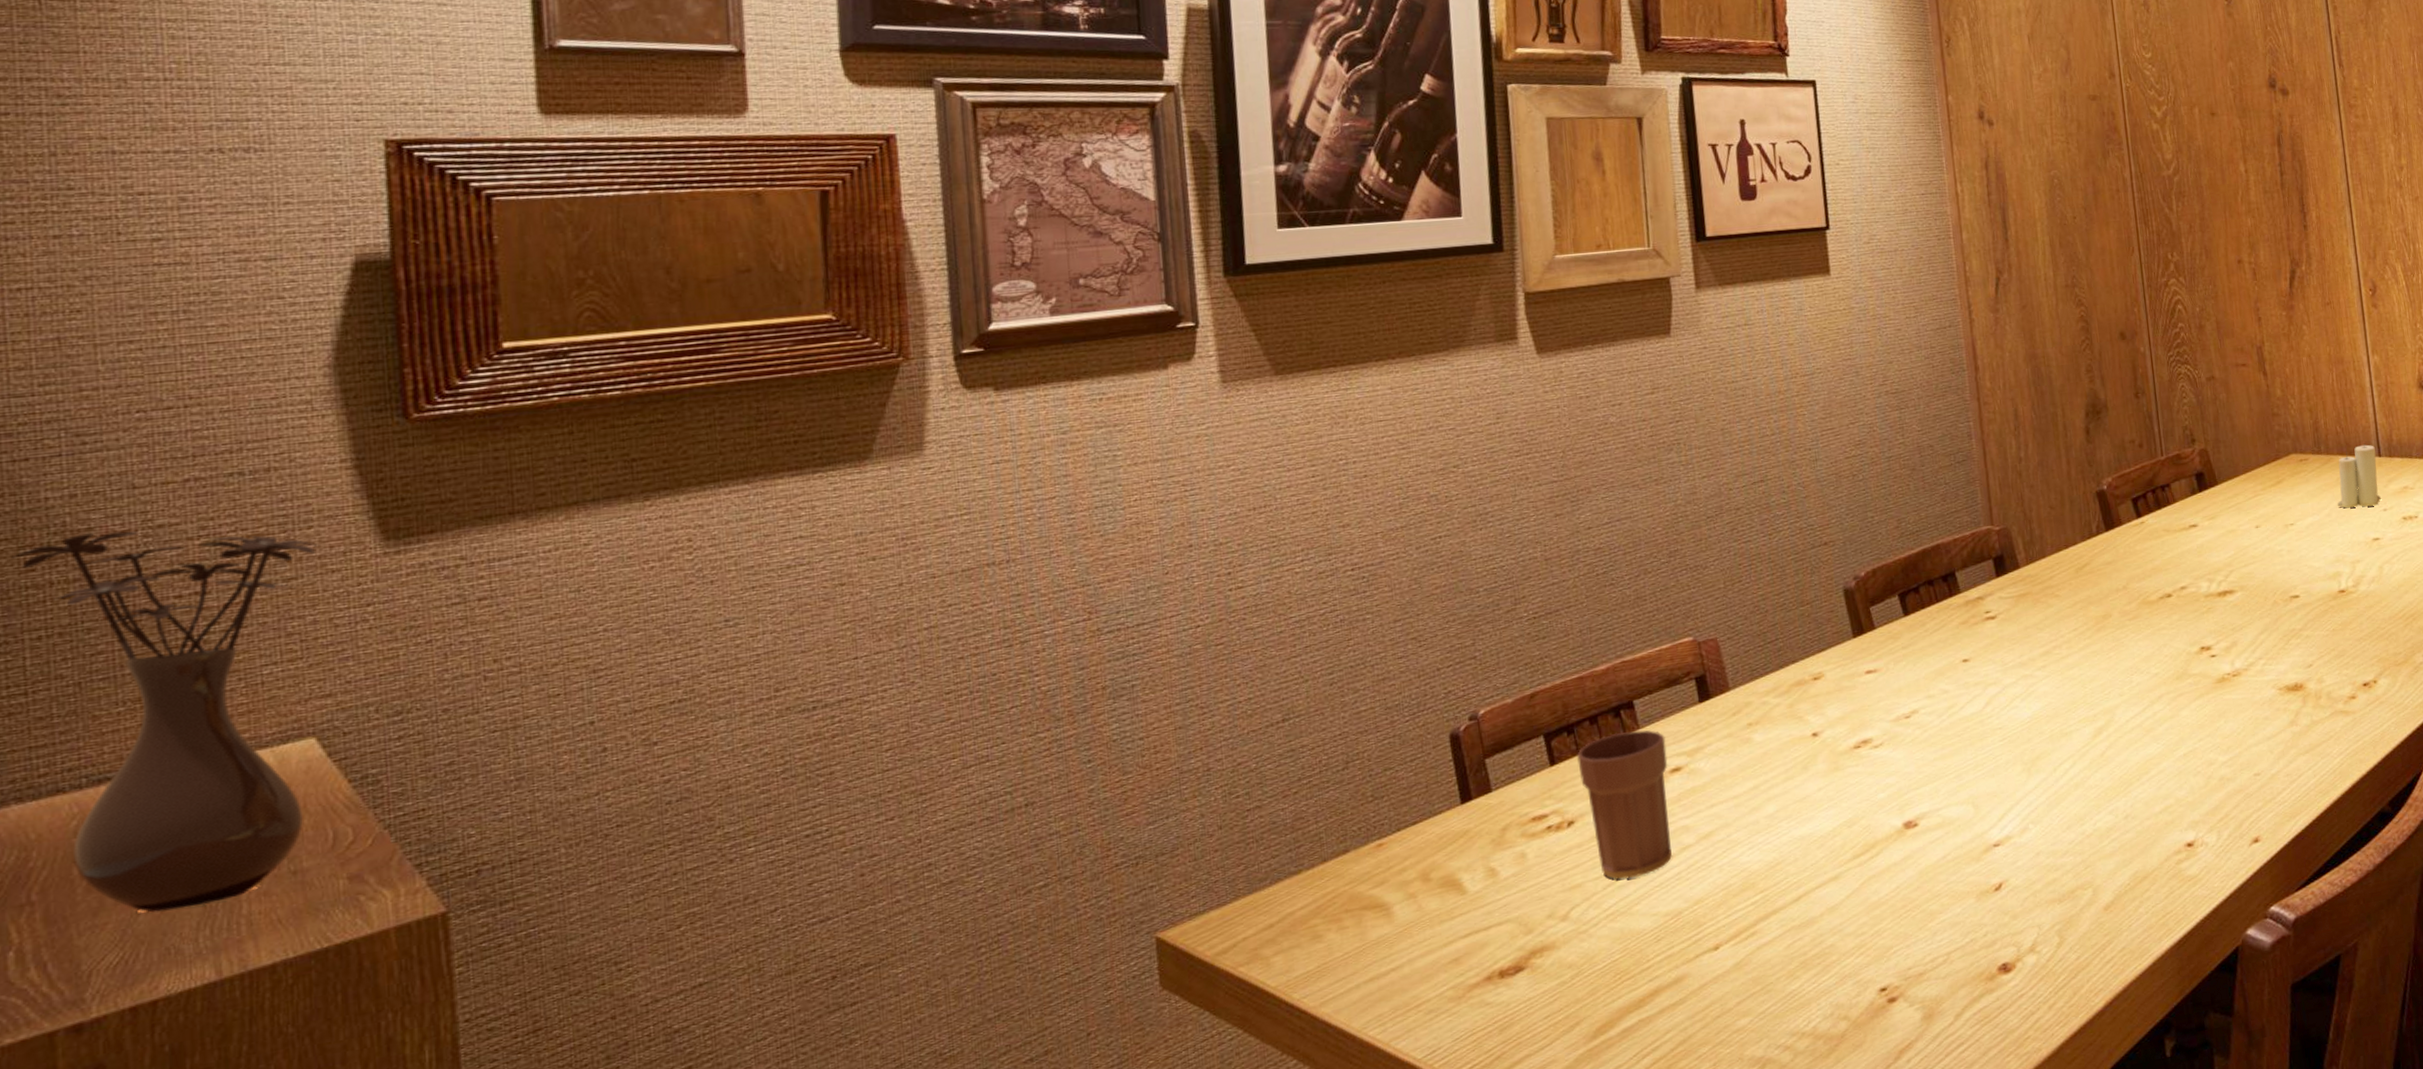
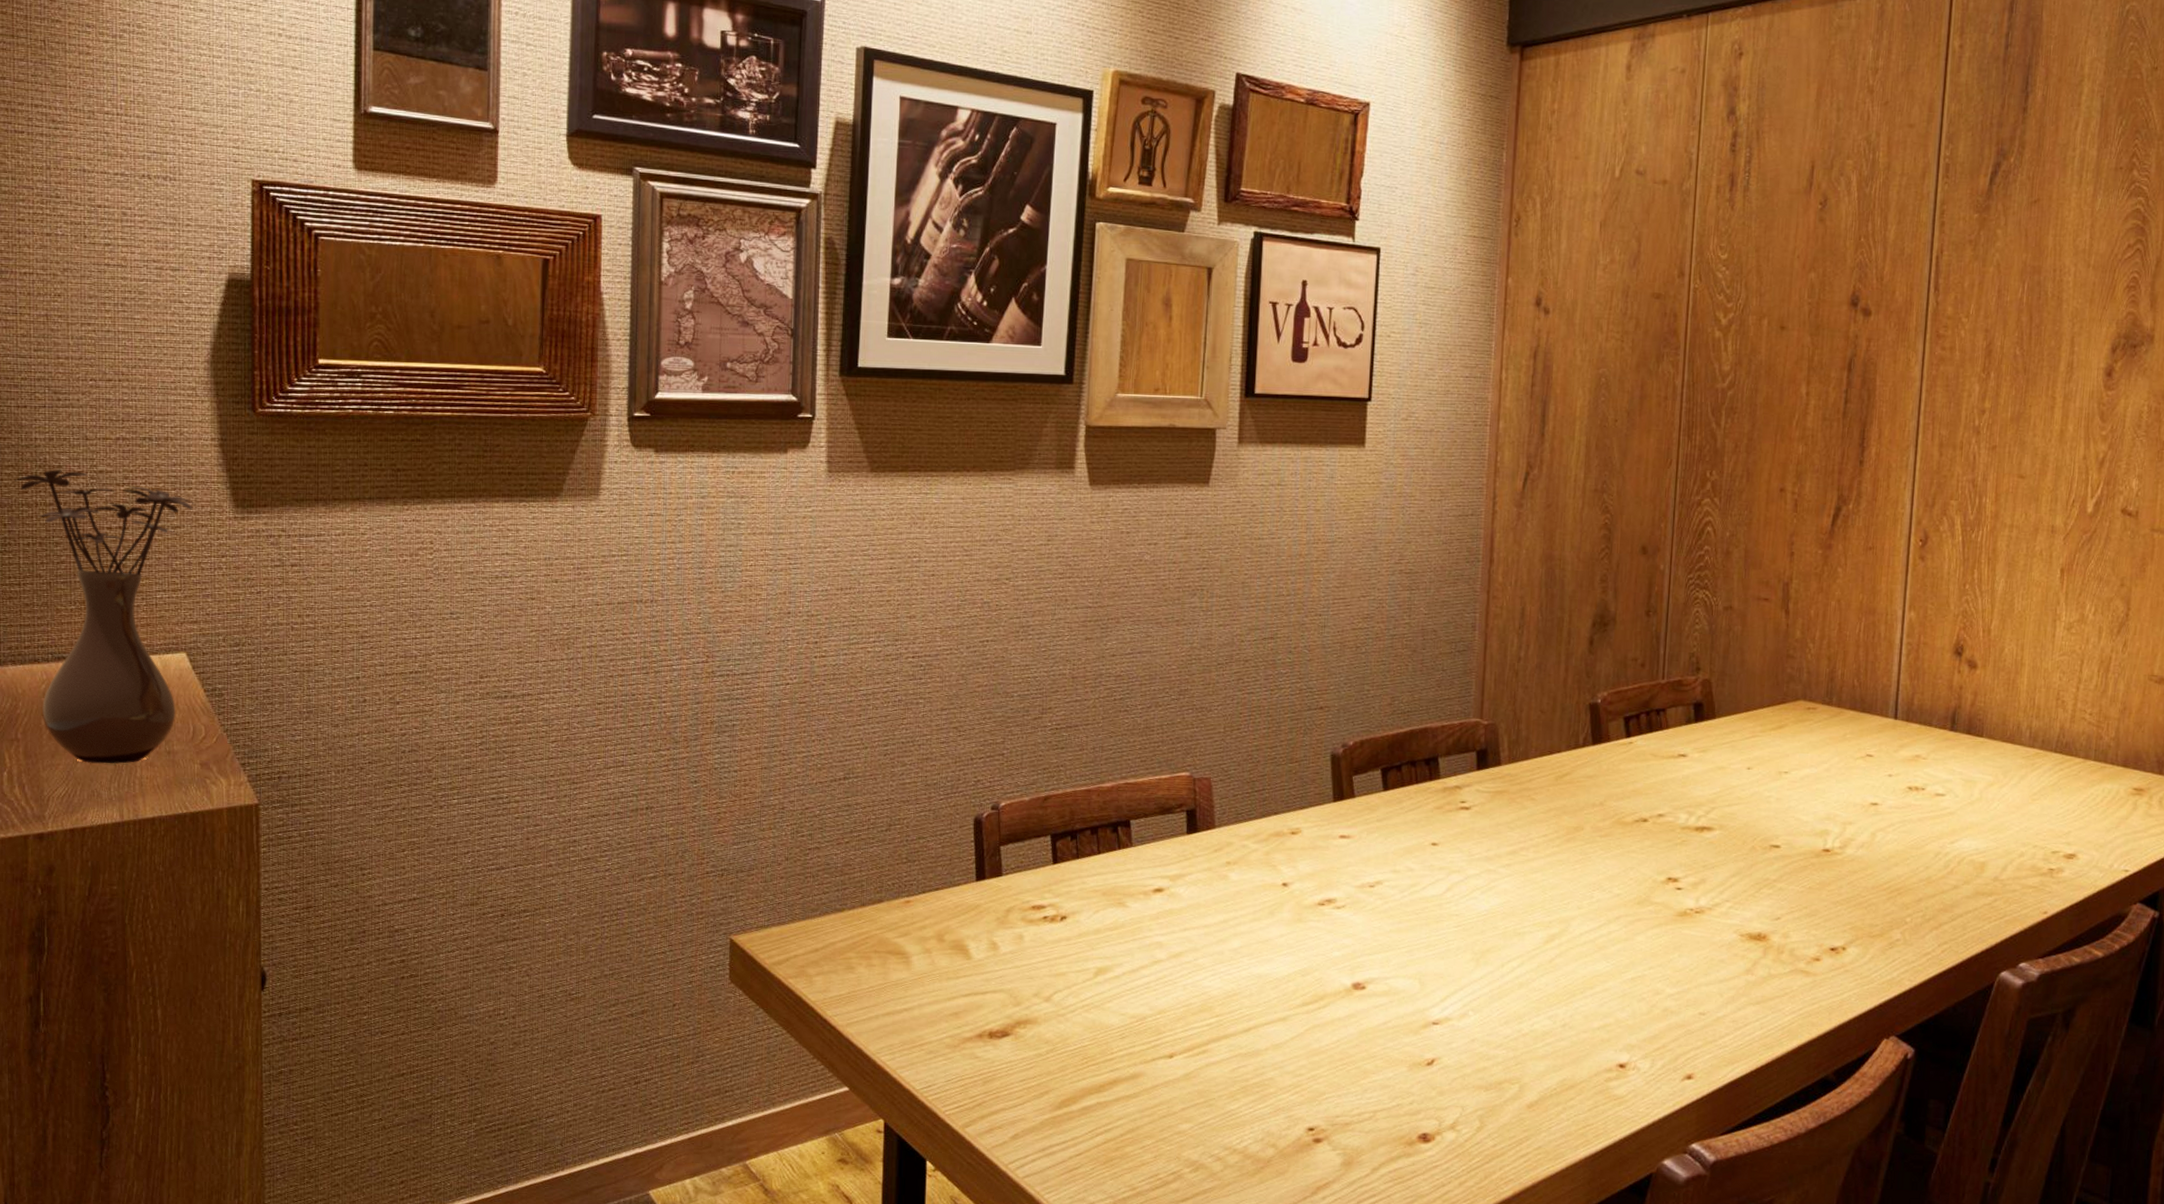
cup: present [1576,730,1673,880] -> none [1075,846,1153,979]
candle: present [2337,443,2381,508] -> none [1838,703,1892,770]

